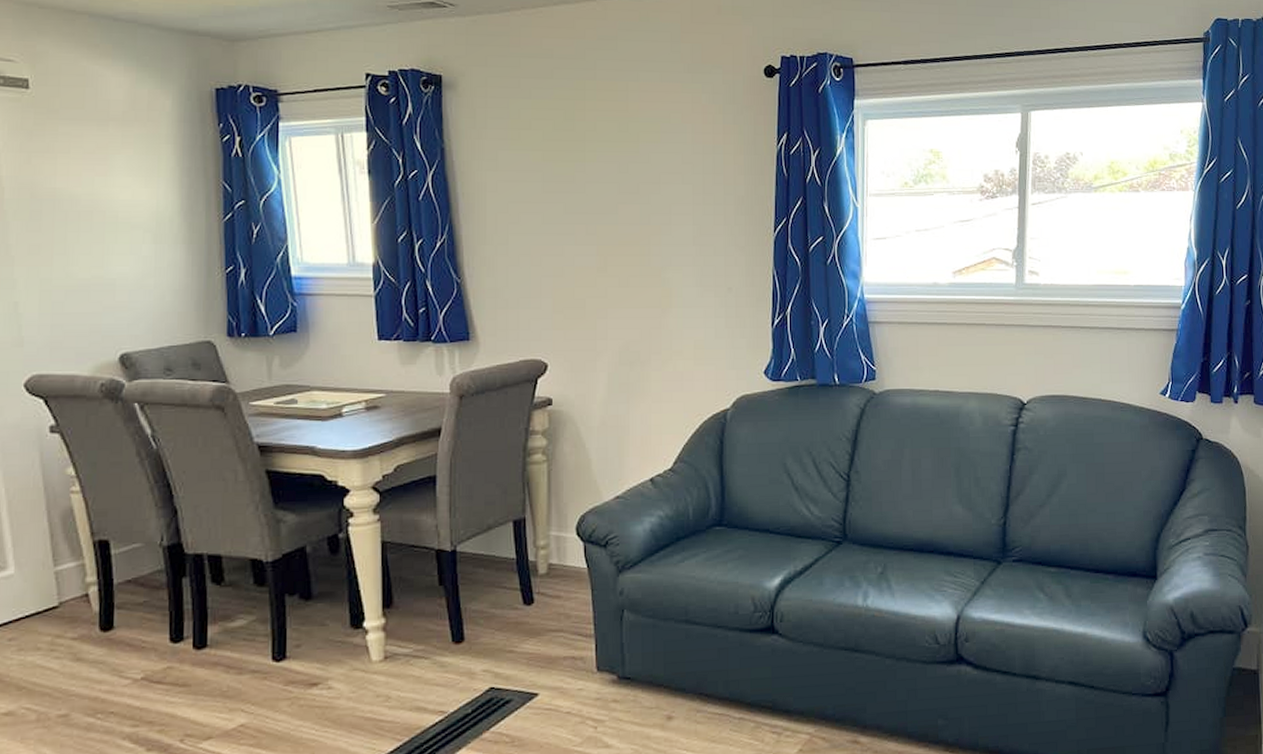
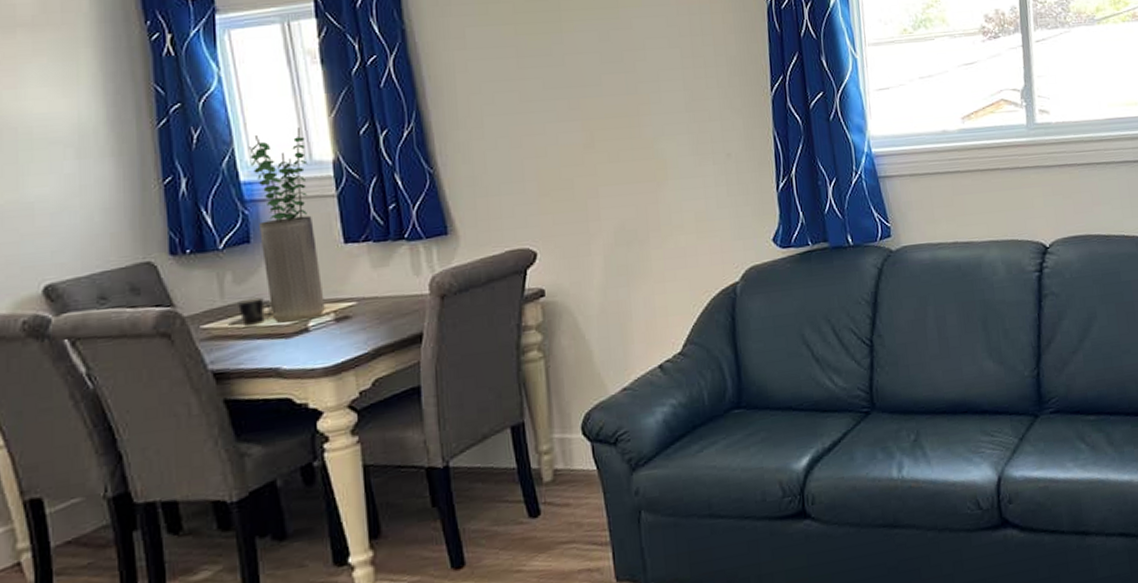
mug: none [283,382,311,407] -> present [238,297,272,327]
vase: none [301,230,358,408] -> present [249,126,325,324]

